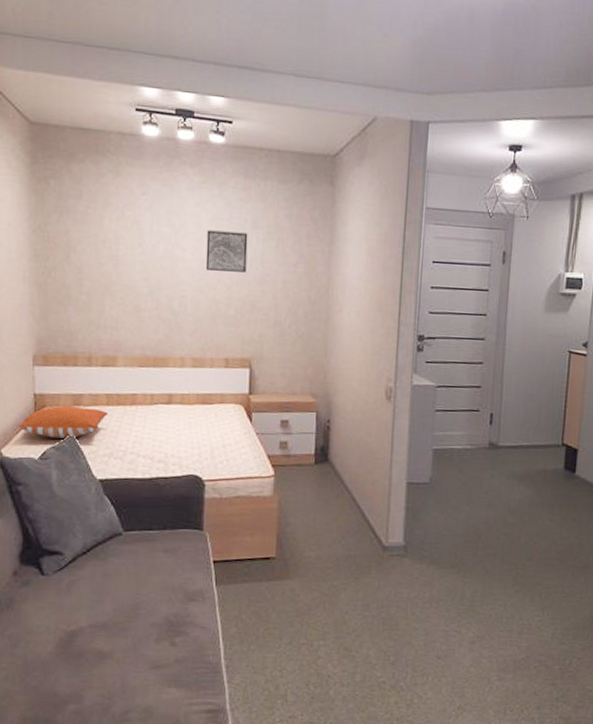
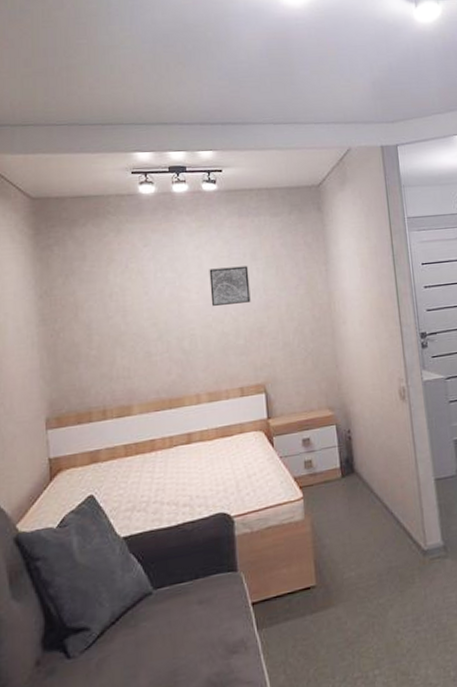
pillow: present [16,405,108,439] -> none [32,462,127,503]

